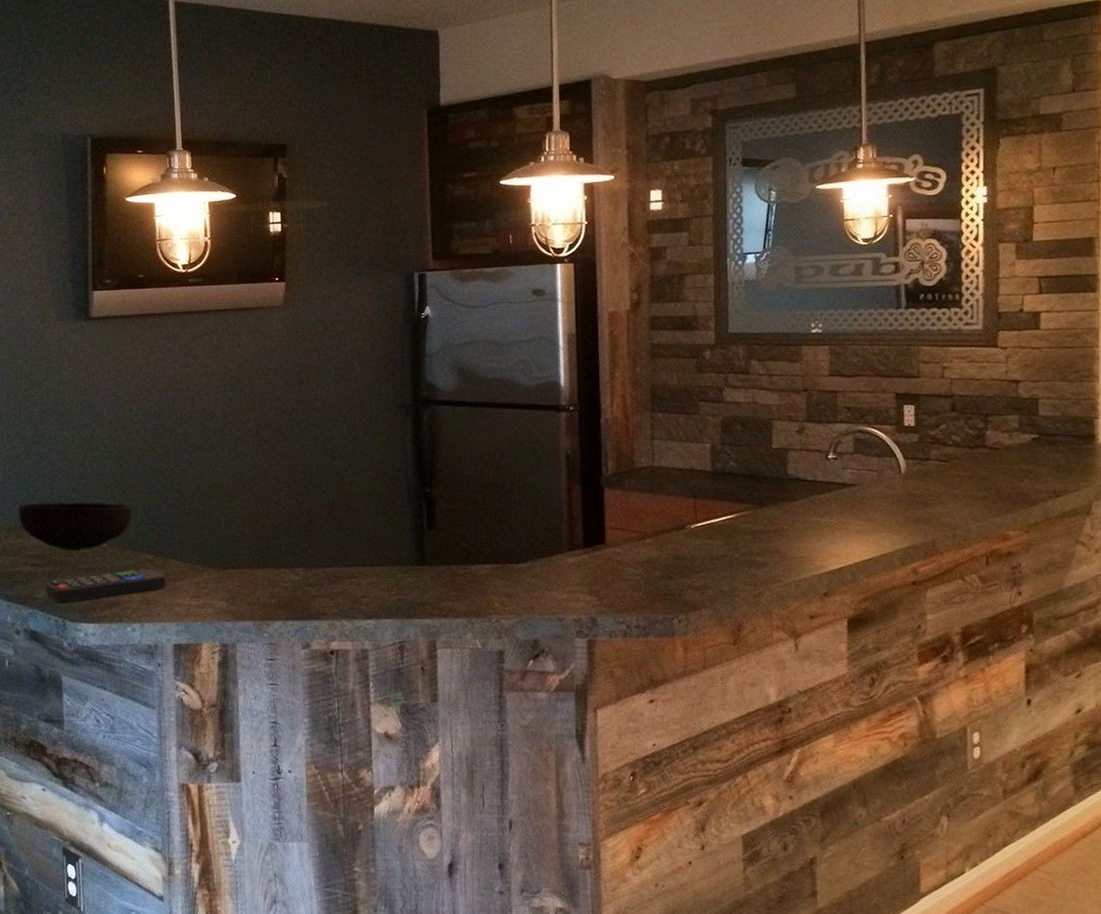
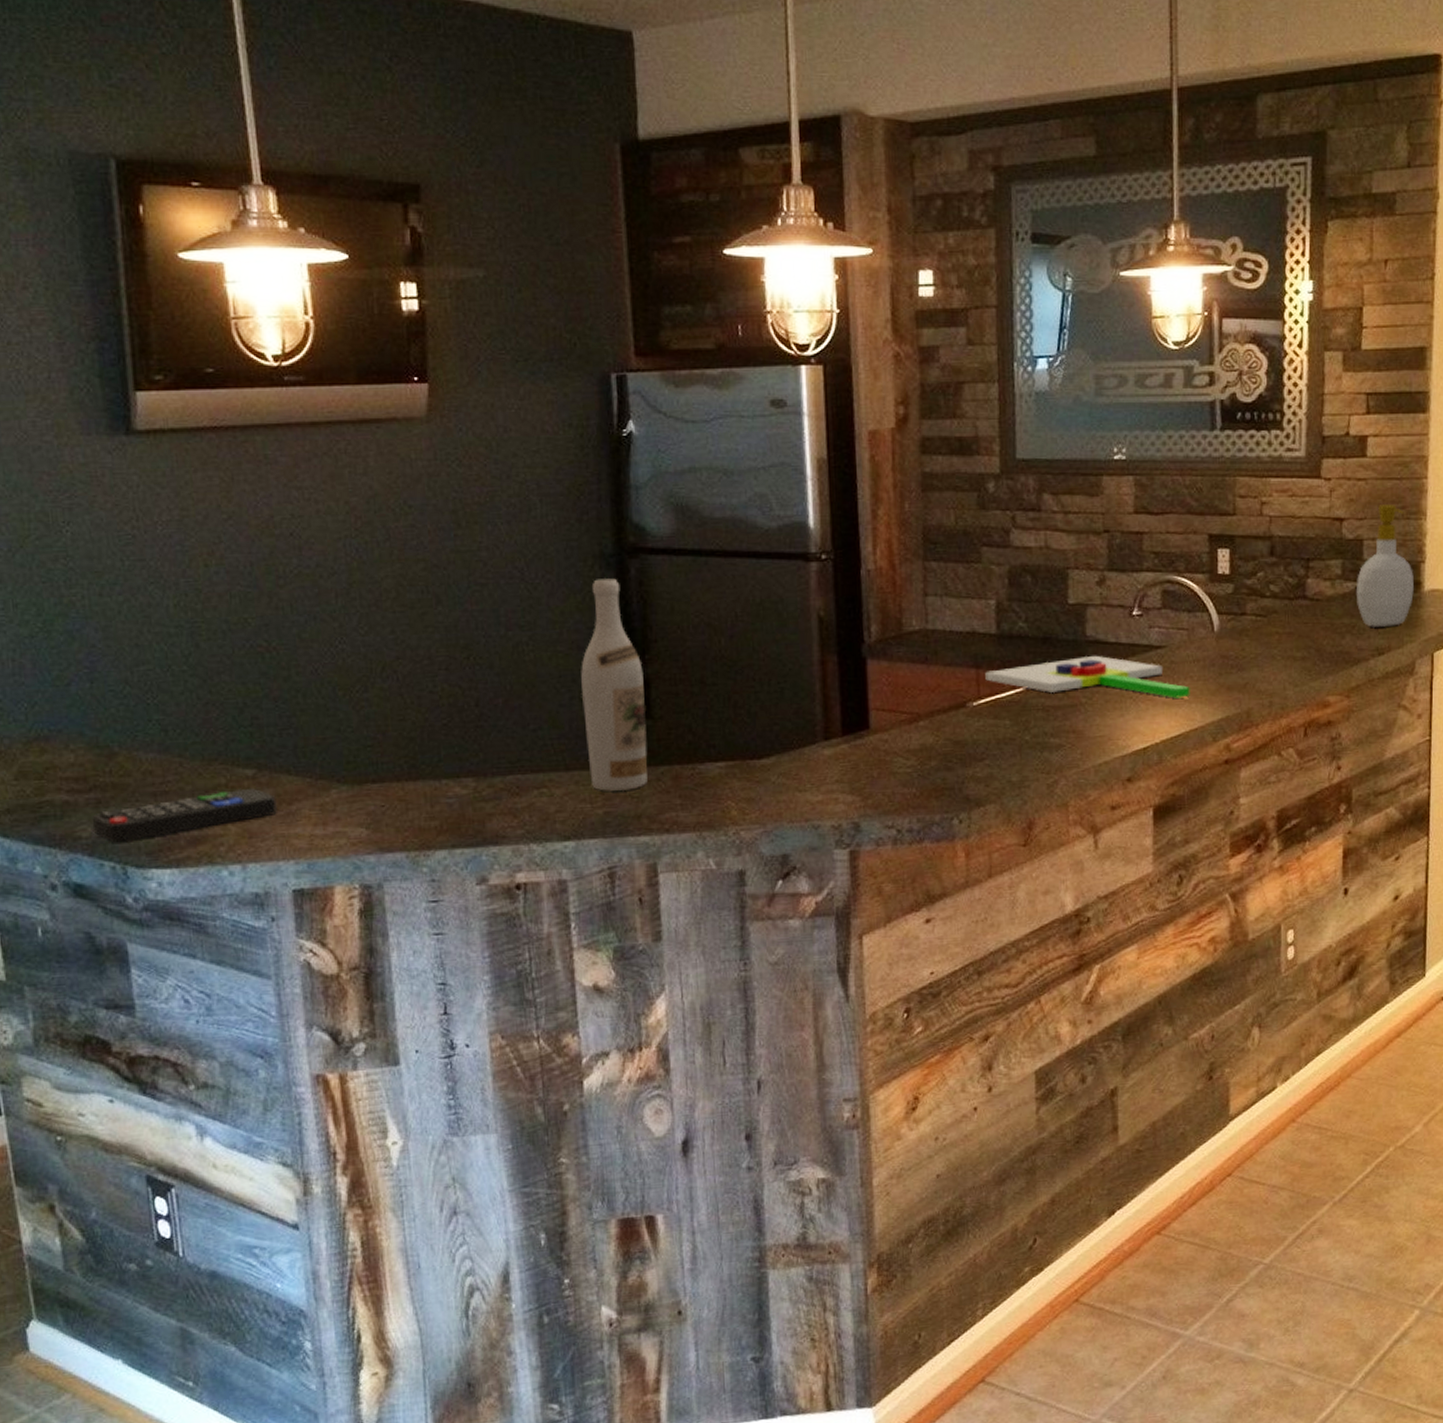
bowl: present [18,501,133,551] -> none [39,698,220,769]
wine bottle: none [384,423,432,584] -> present [581,578,648,792]
chopping board: none [701,490,880,528] -> present [985,655,1190,698]
soap bottle: none [1032,369,1088,473] -> present [1355,504,1414,627]

